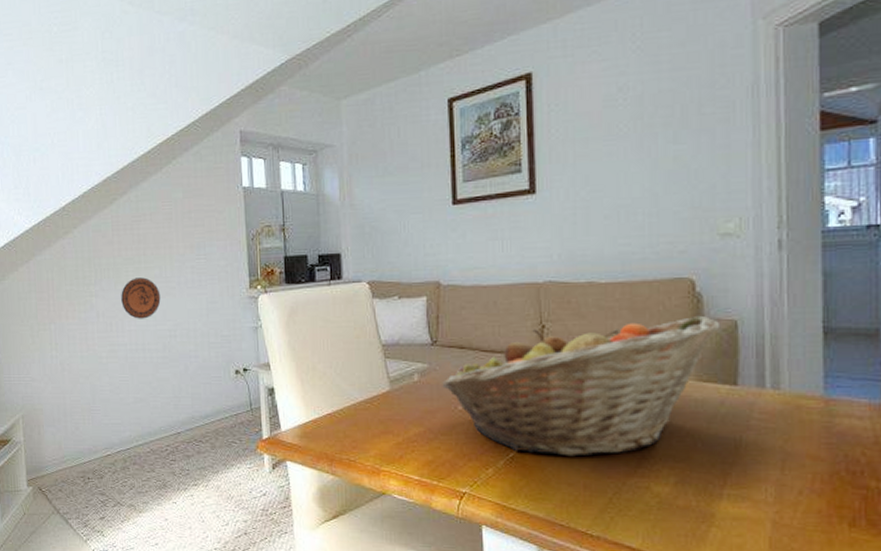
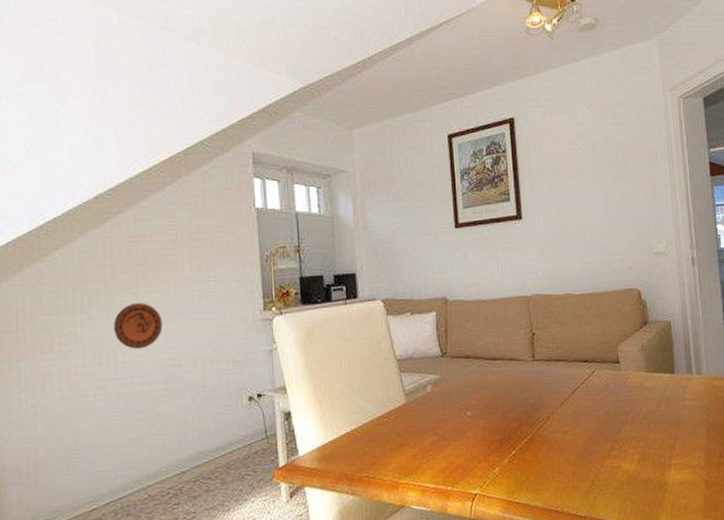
fruit basket: present [442,315,721,457] -> none [452,318,660,449]

